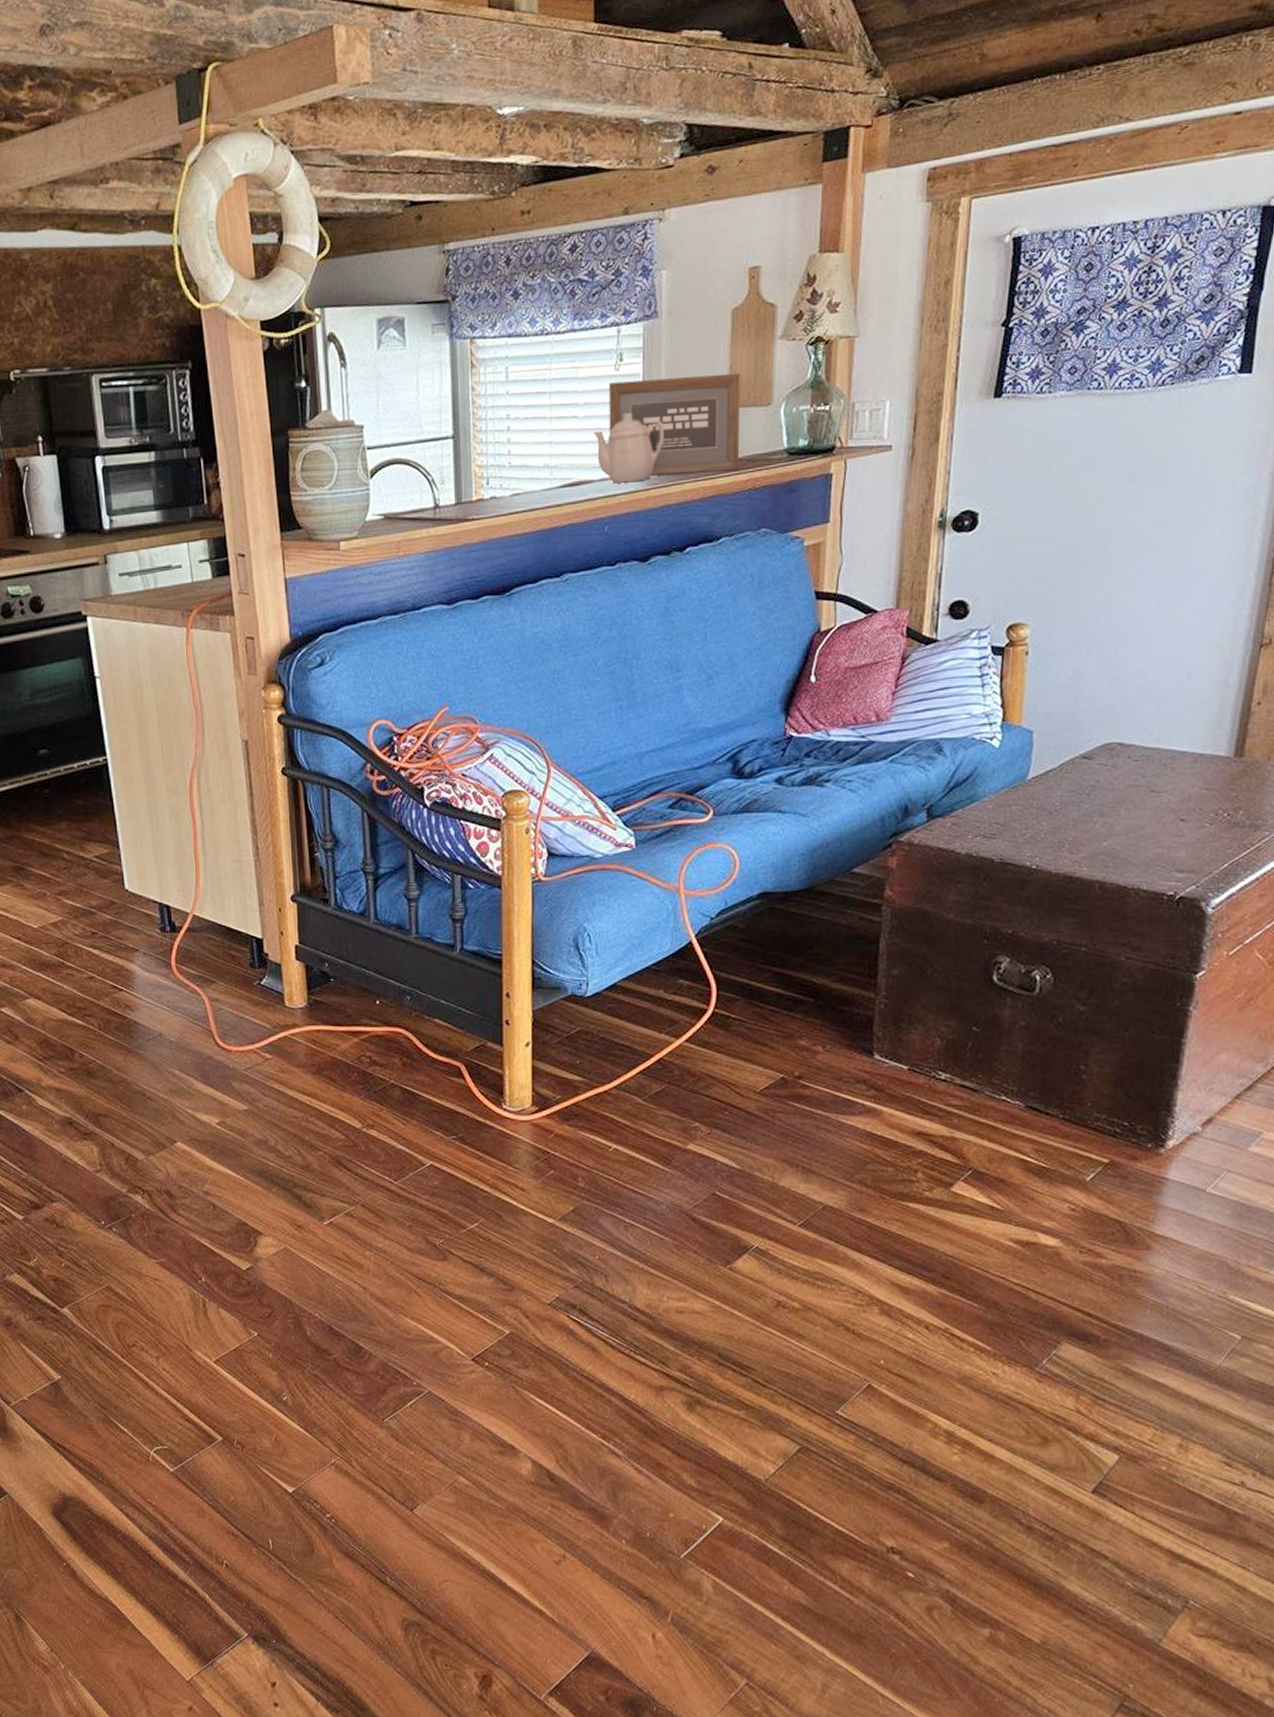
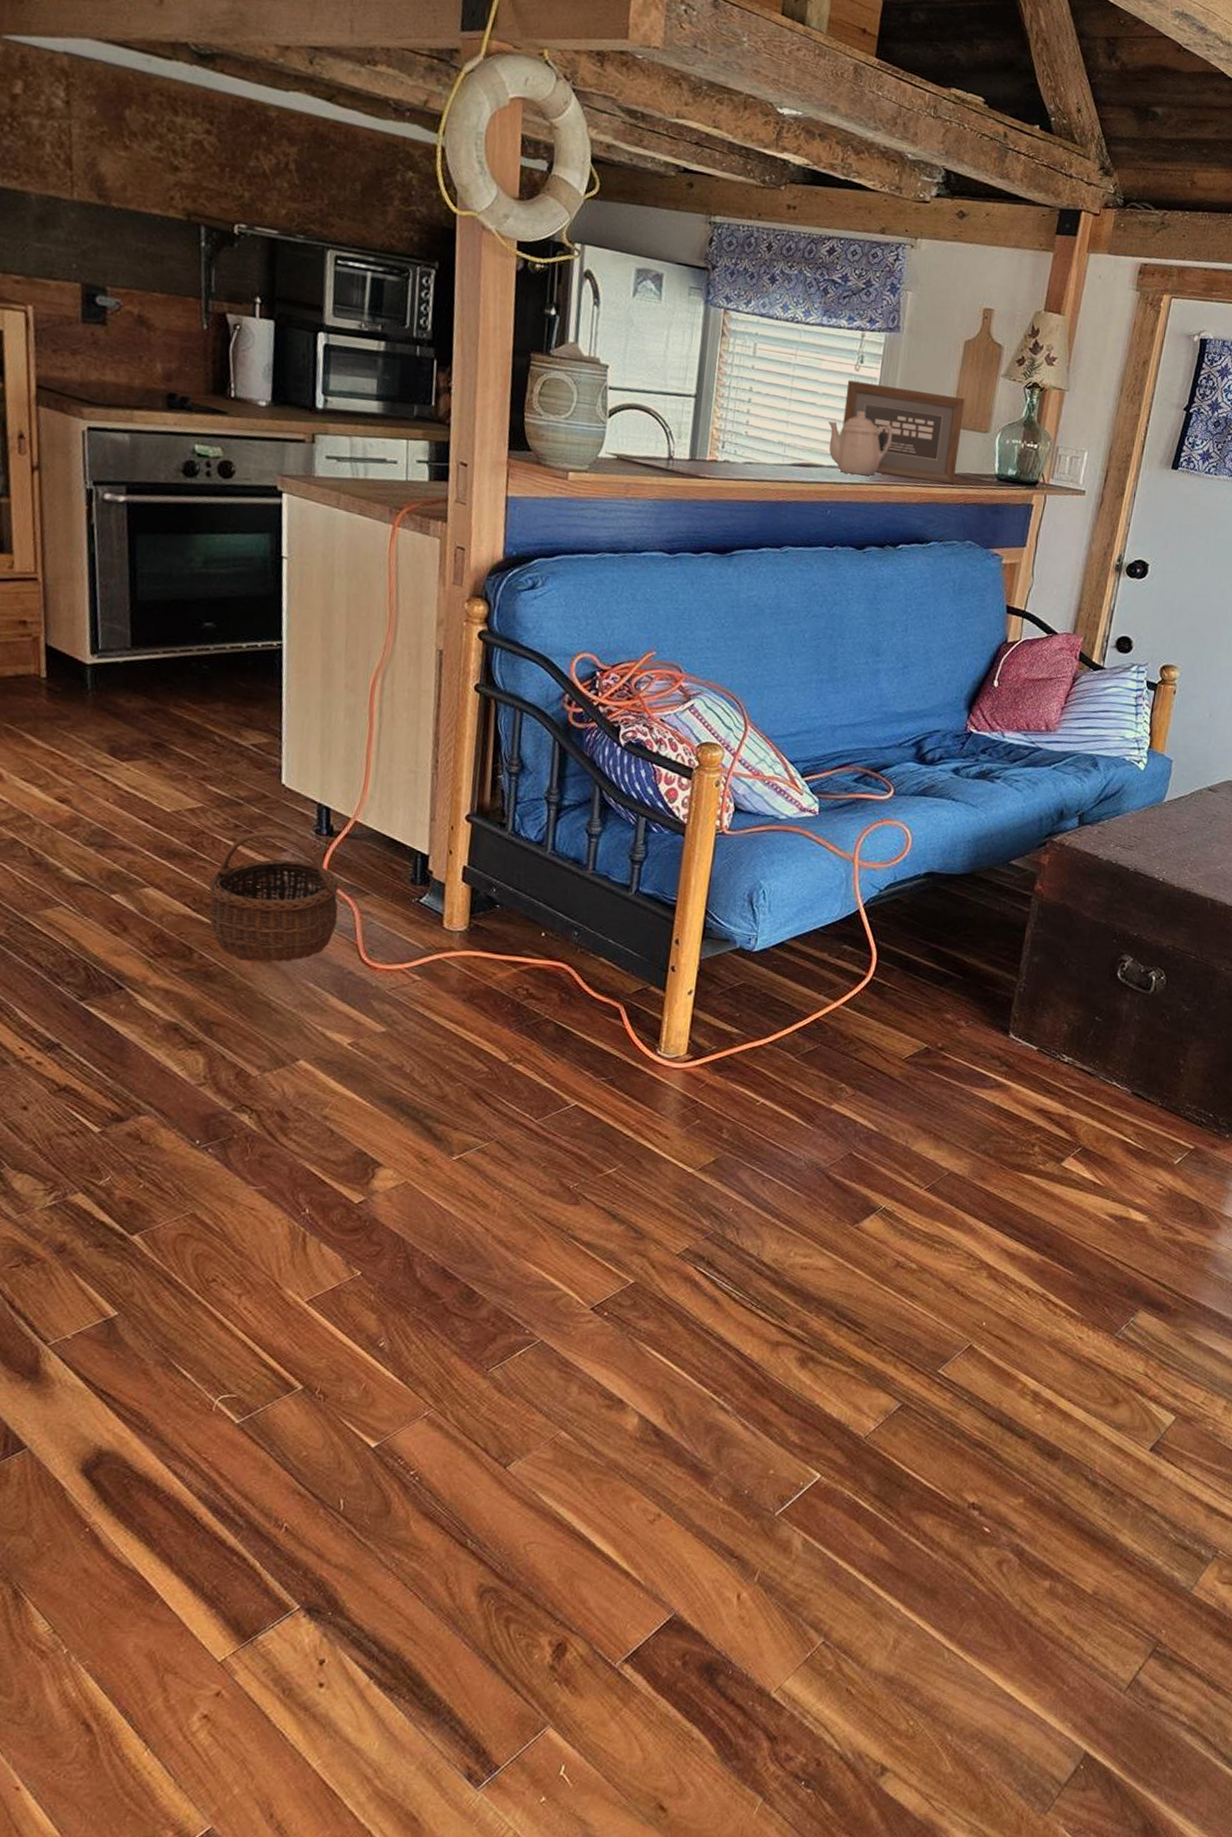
wicker basket: none [78,934,191,1056] -> present [208,831,339,962]

